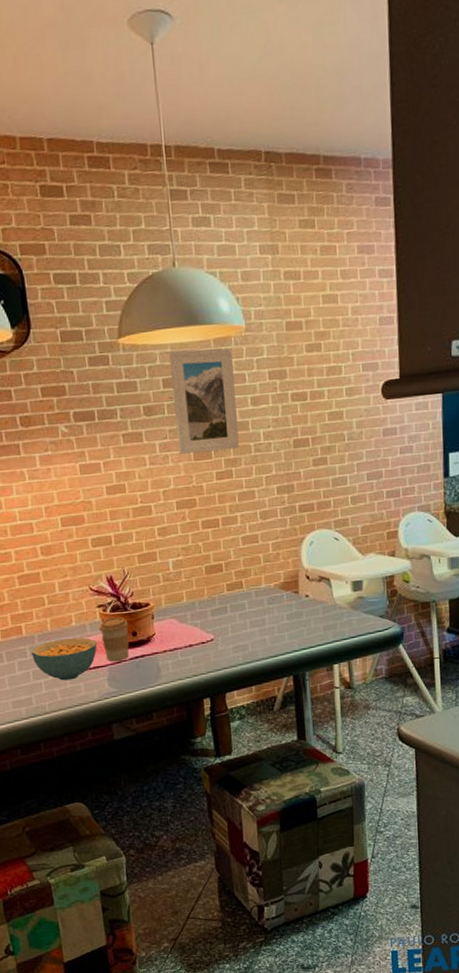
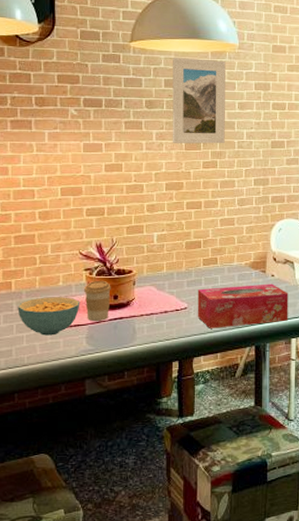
tissue box: none [223,605,328,660] -> present [197,283,289,328]

